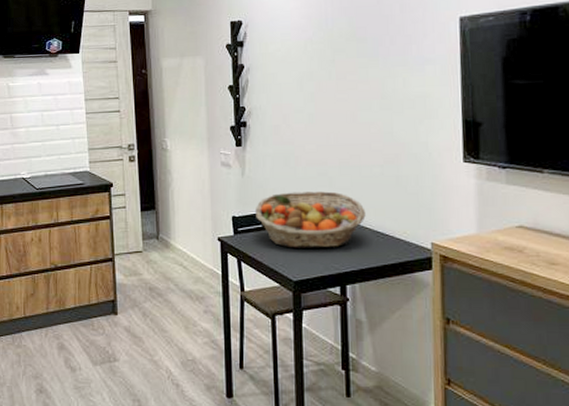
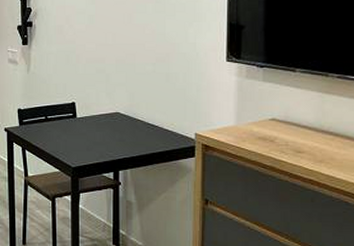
fruit basket: present [254,191,366,248] -> none [38,87,138,138]

